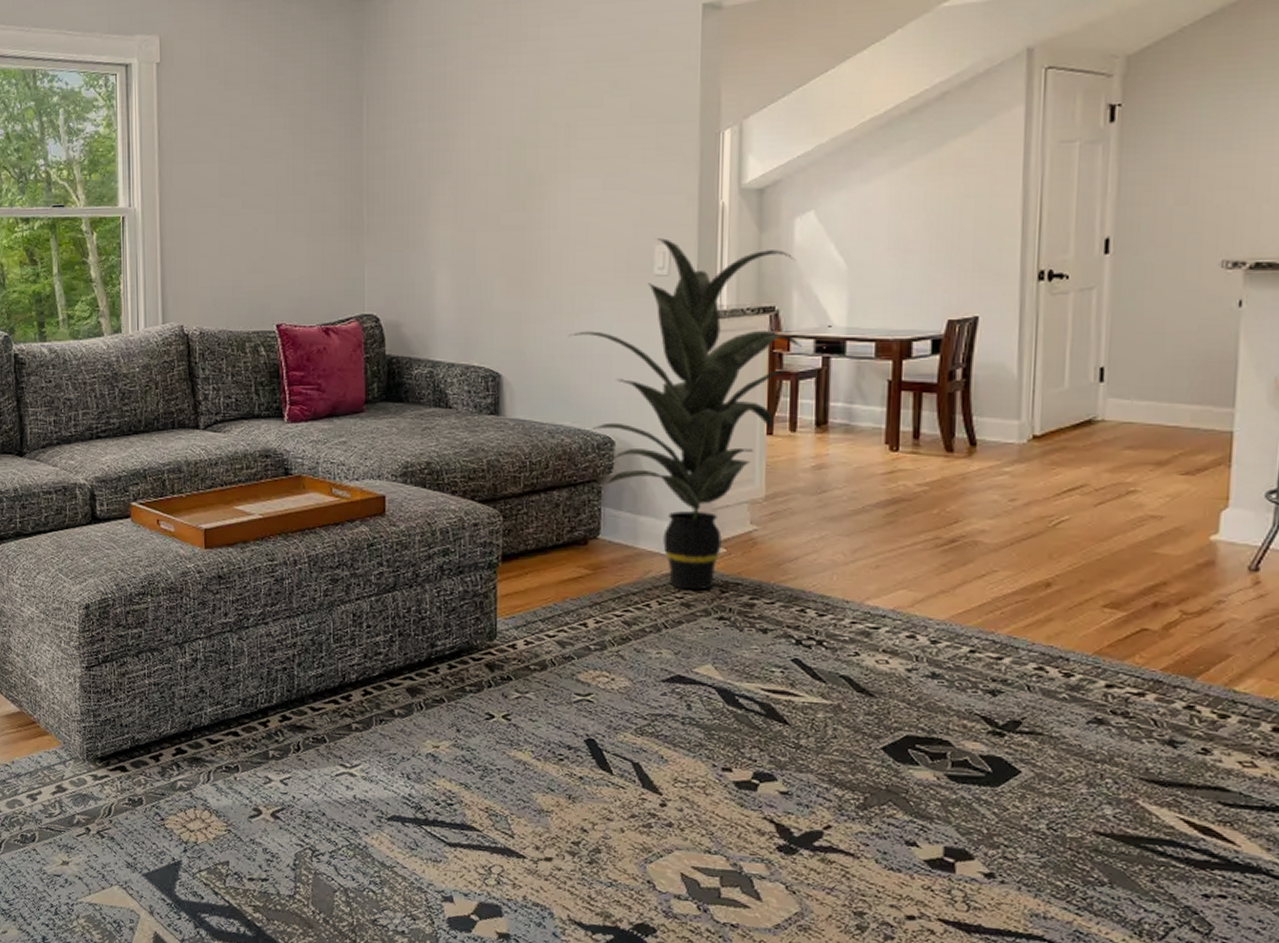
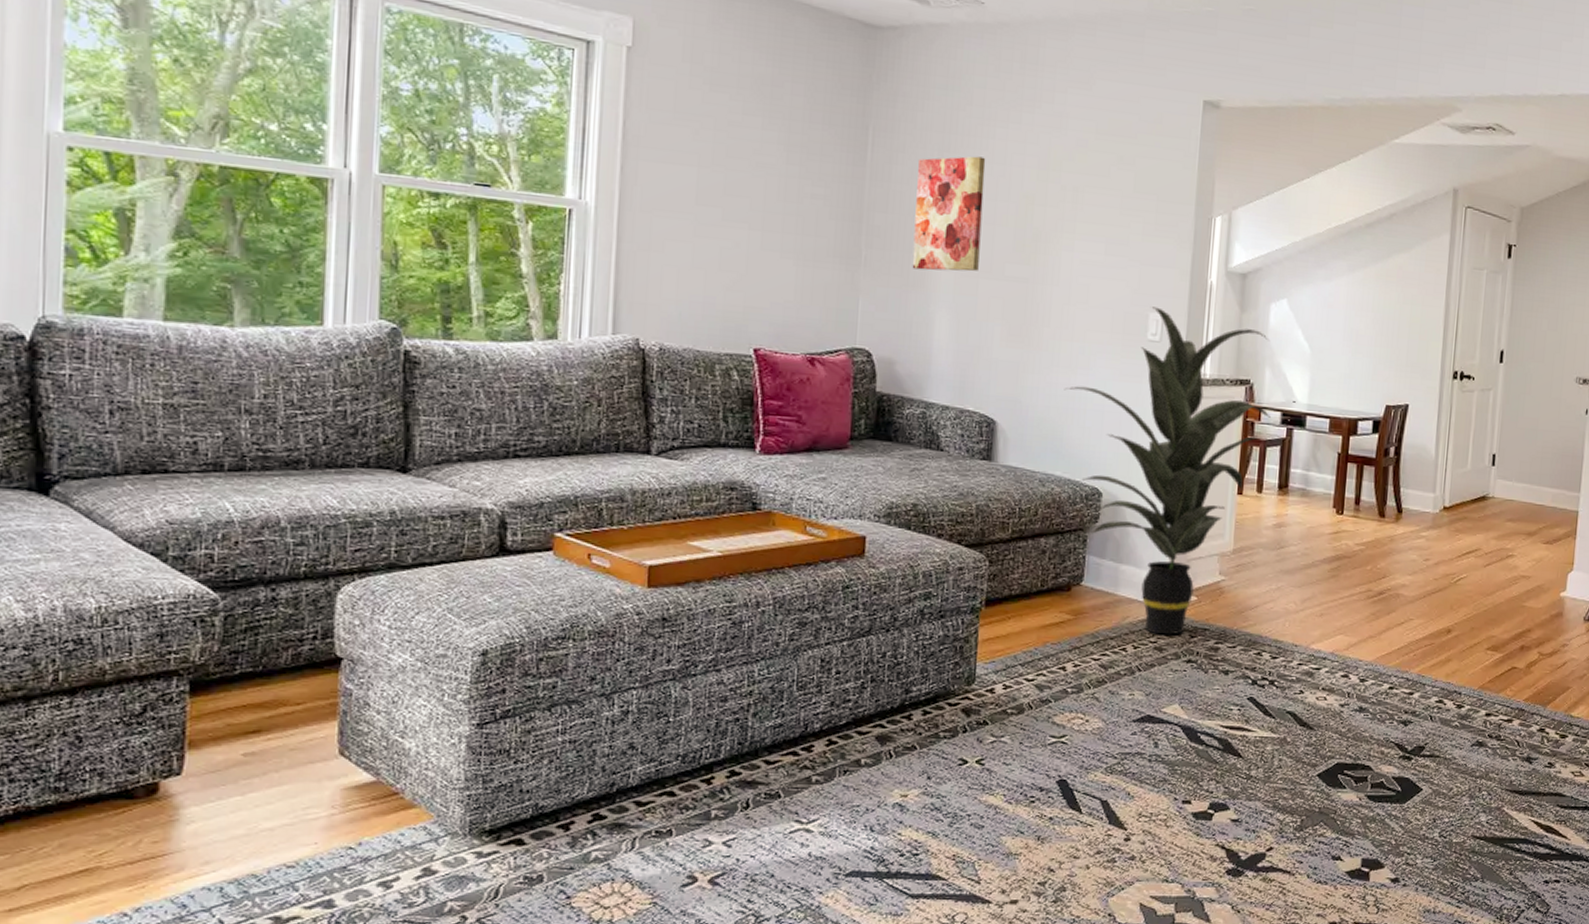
wall art: none [410,108,475,231] -> present [912,156,986,272]

